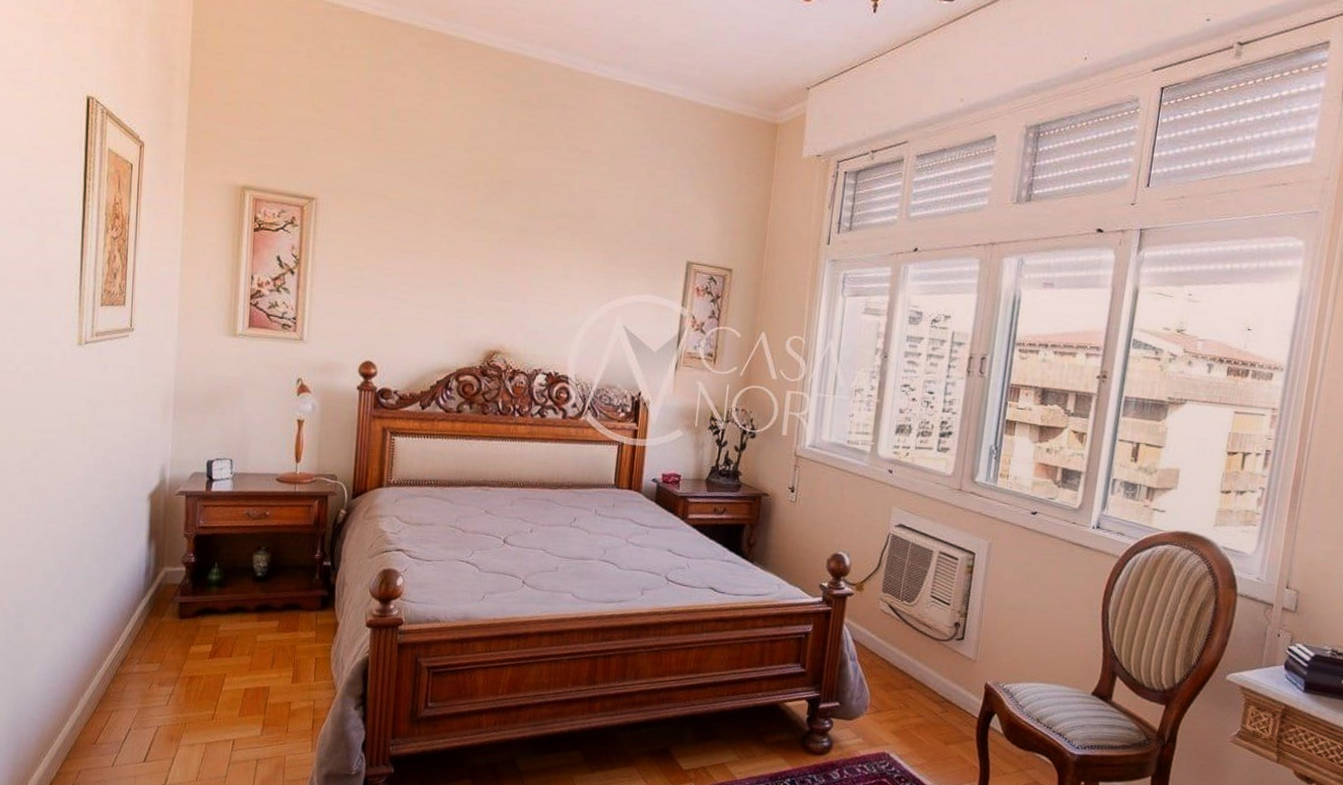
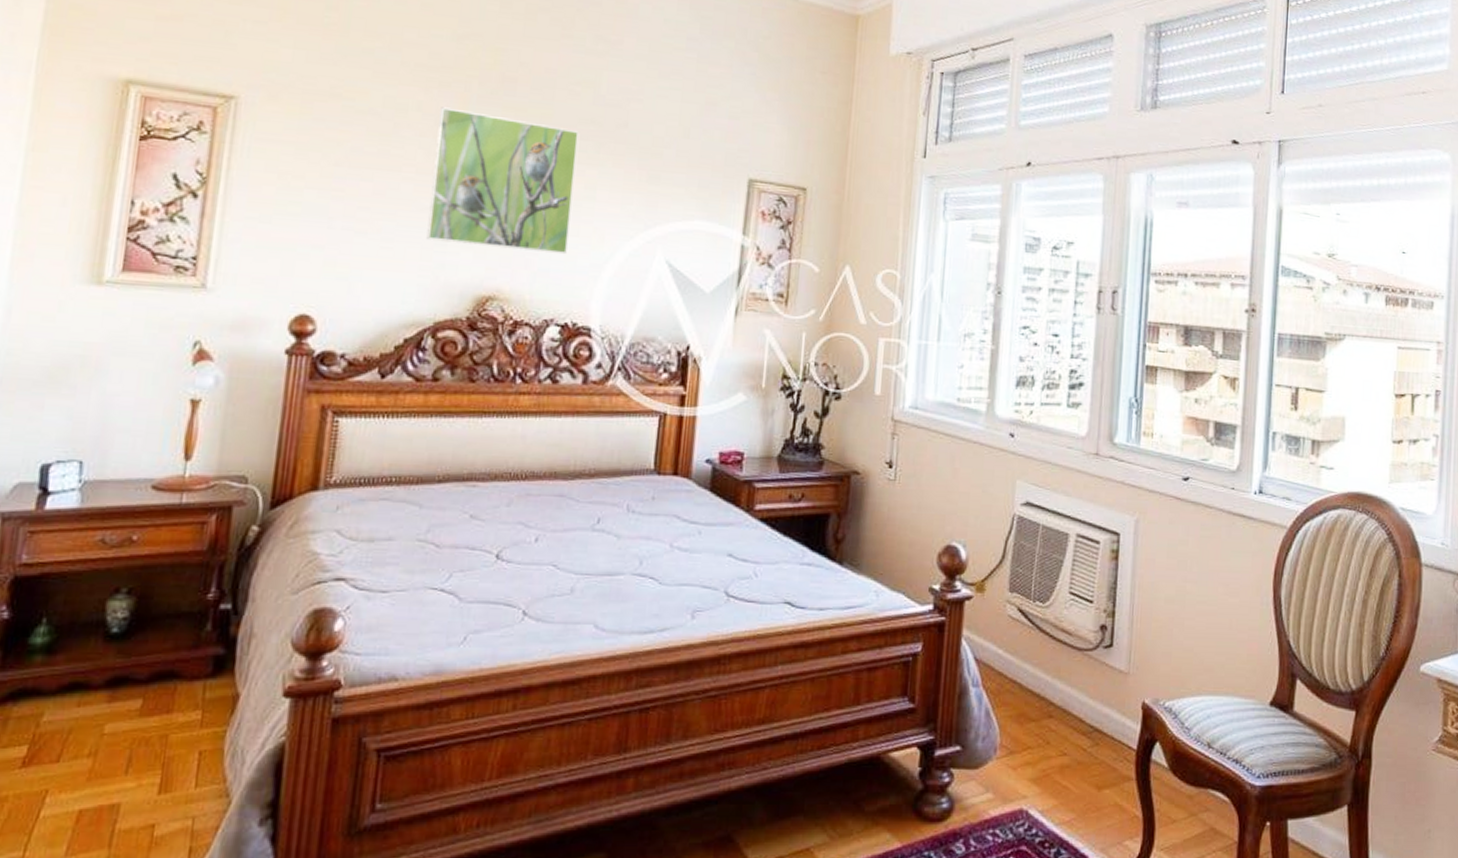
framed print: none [450,204,559,320] -> present [426,107,580,255]

